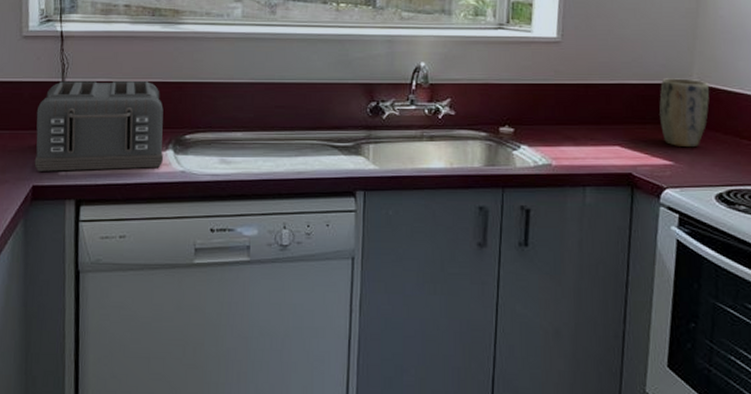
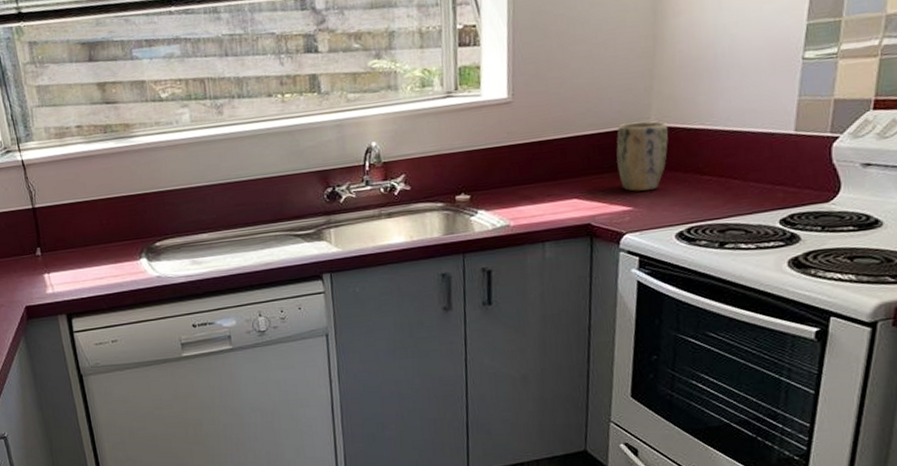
toaster: present [34,81,164,171] -> none [15,197,140,293]

